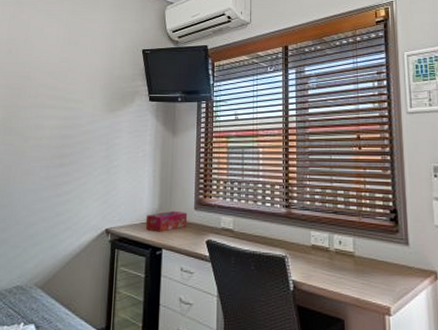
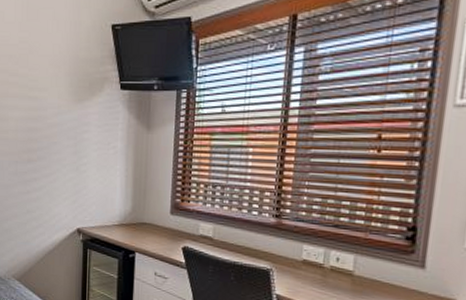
tissue box: present [145,210,188,232] -> none [117,213,163,235]

